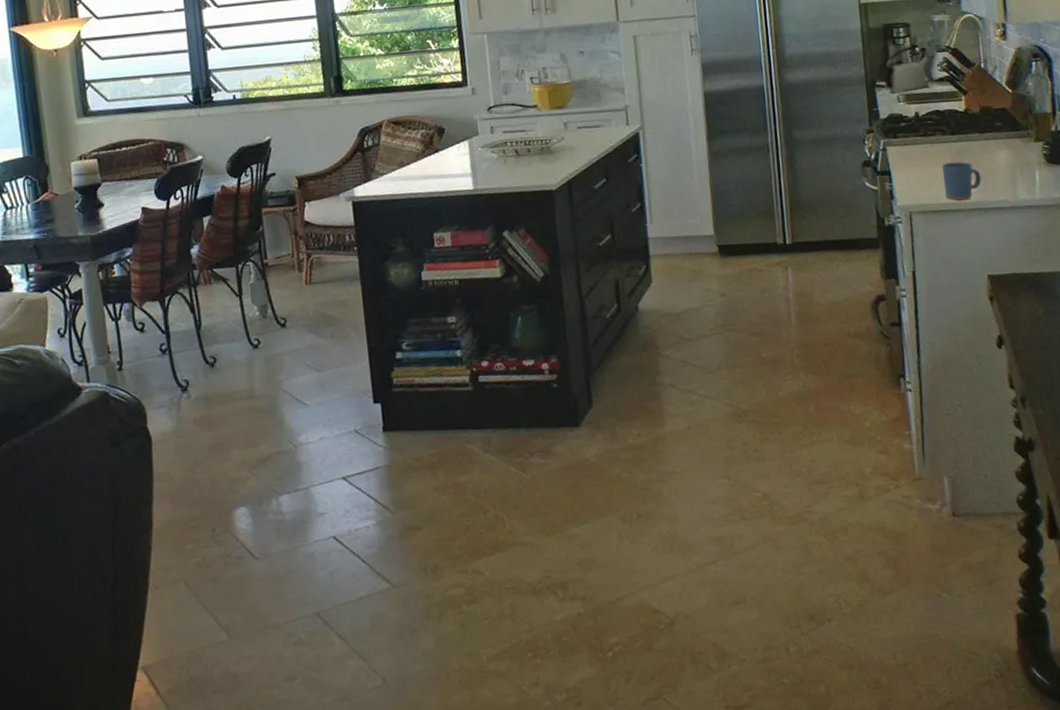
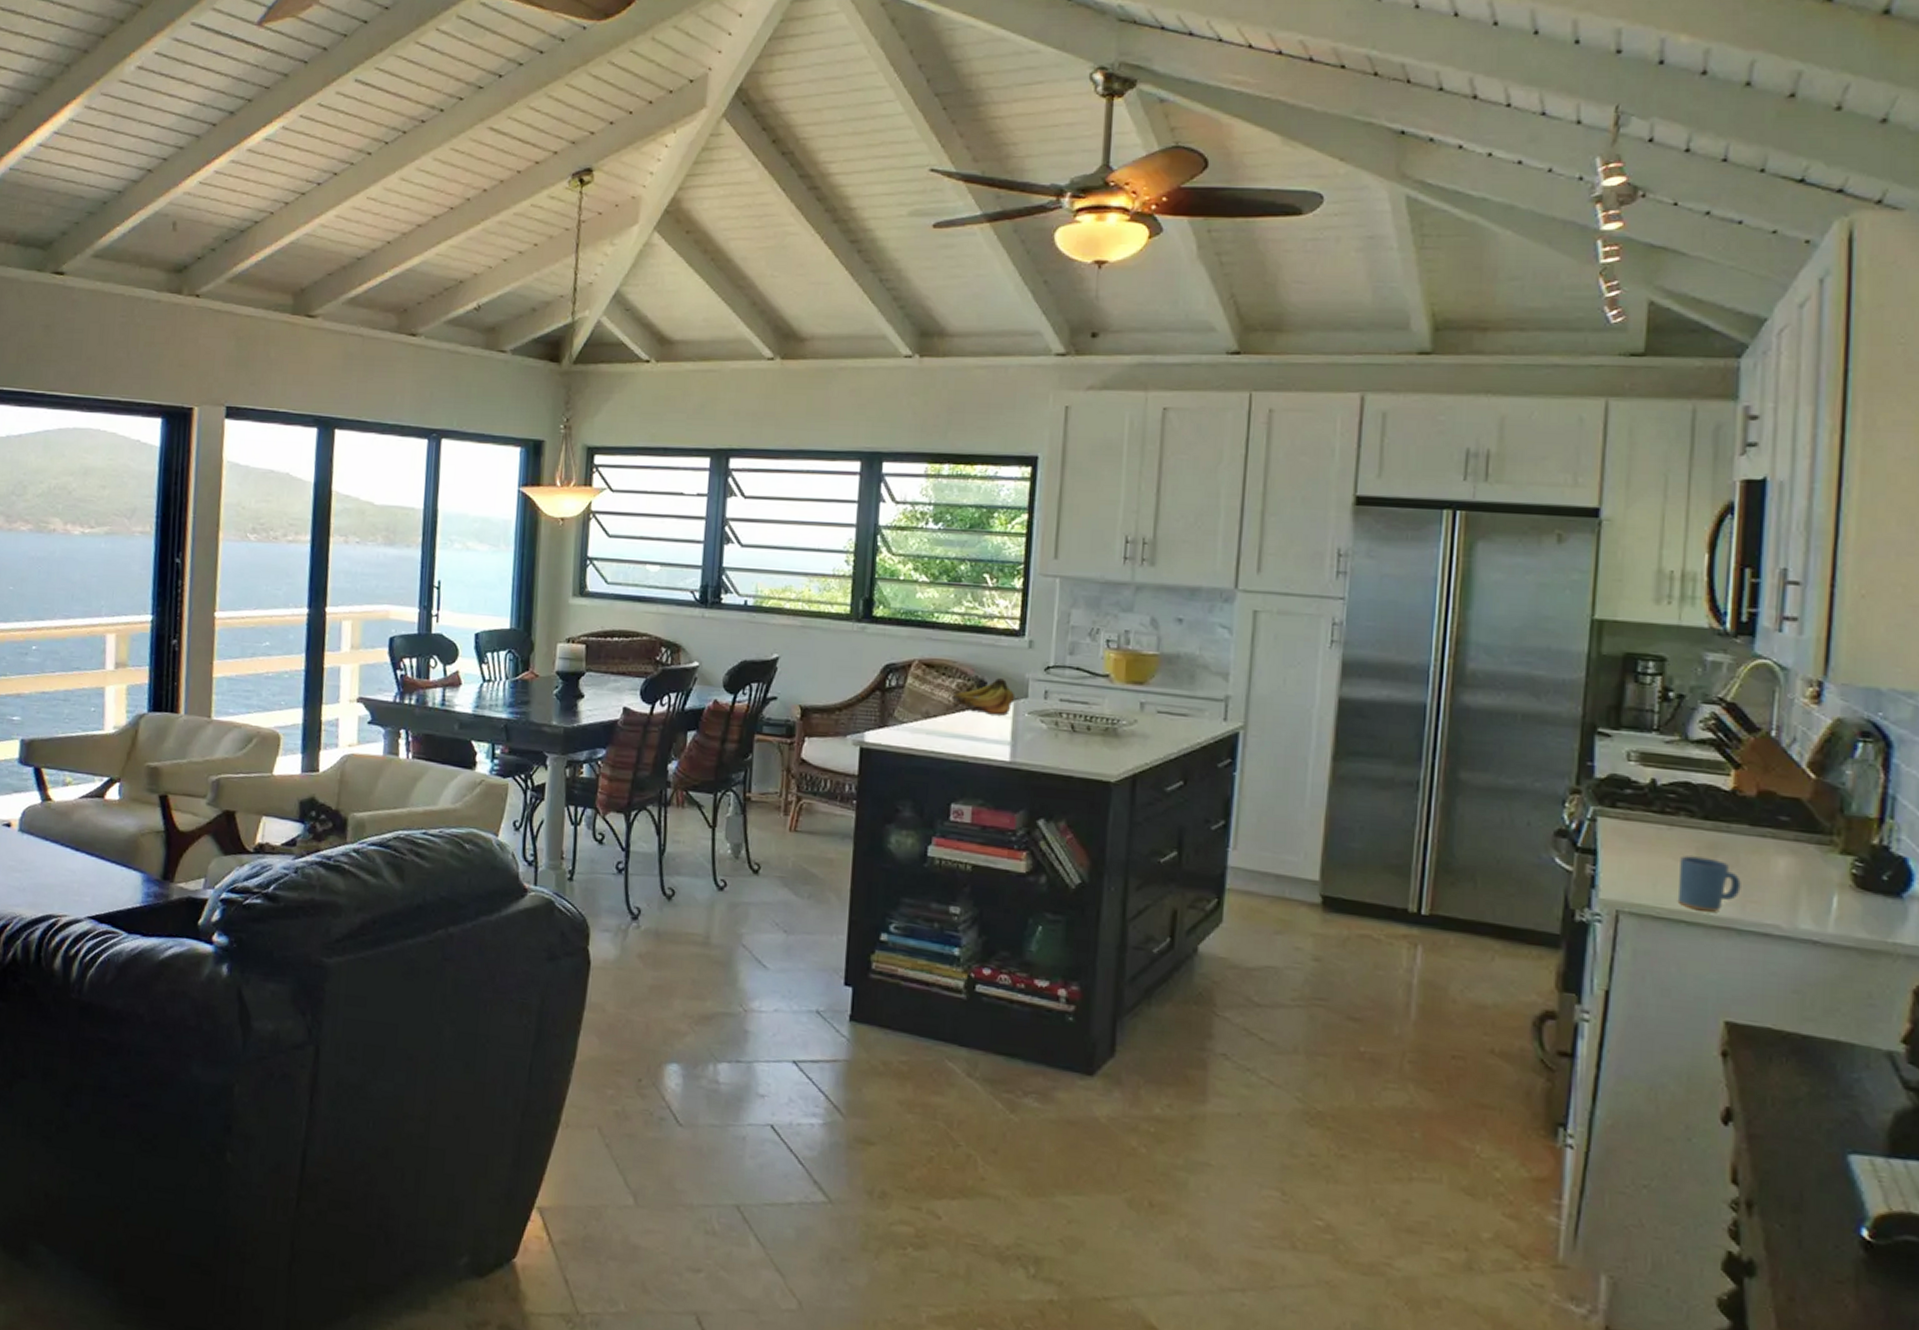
fruit: none [419,123,469,156] -> present [952,678,1016,717]
kettle: present [883,46,930,95] -> none [1610,687,1688,750]

